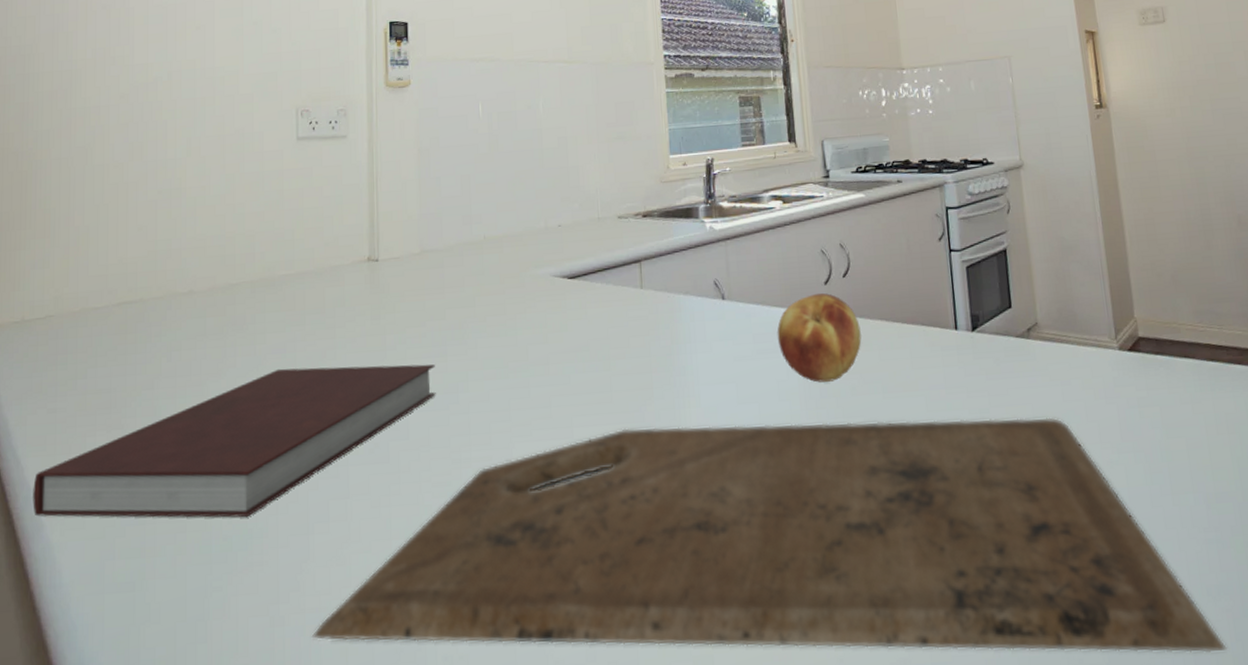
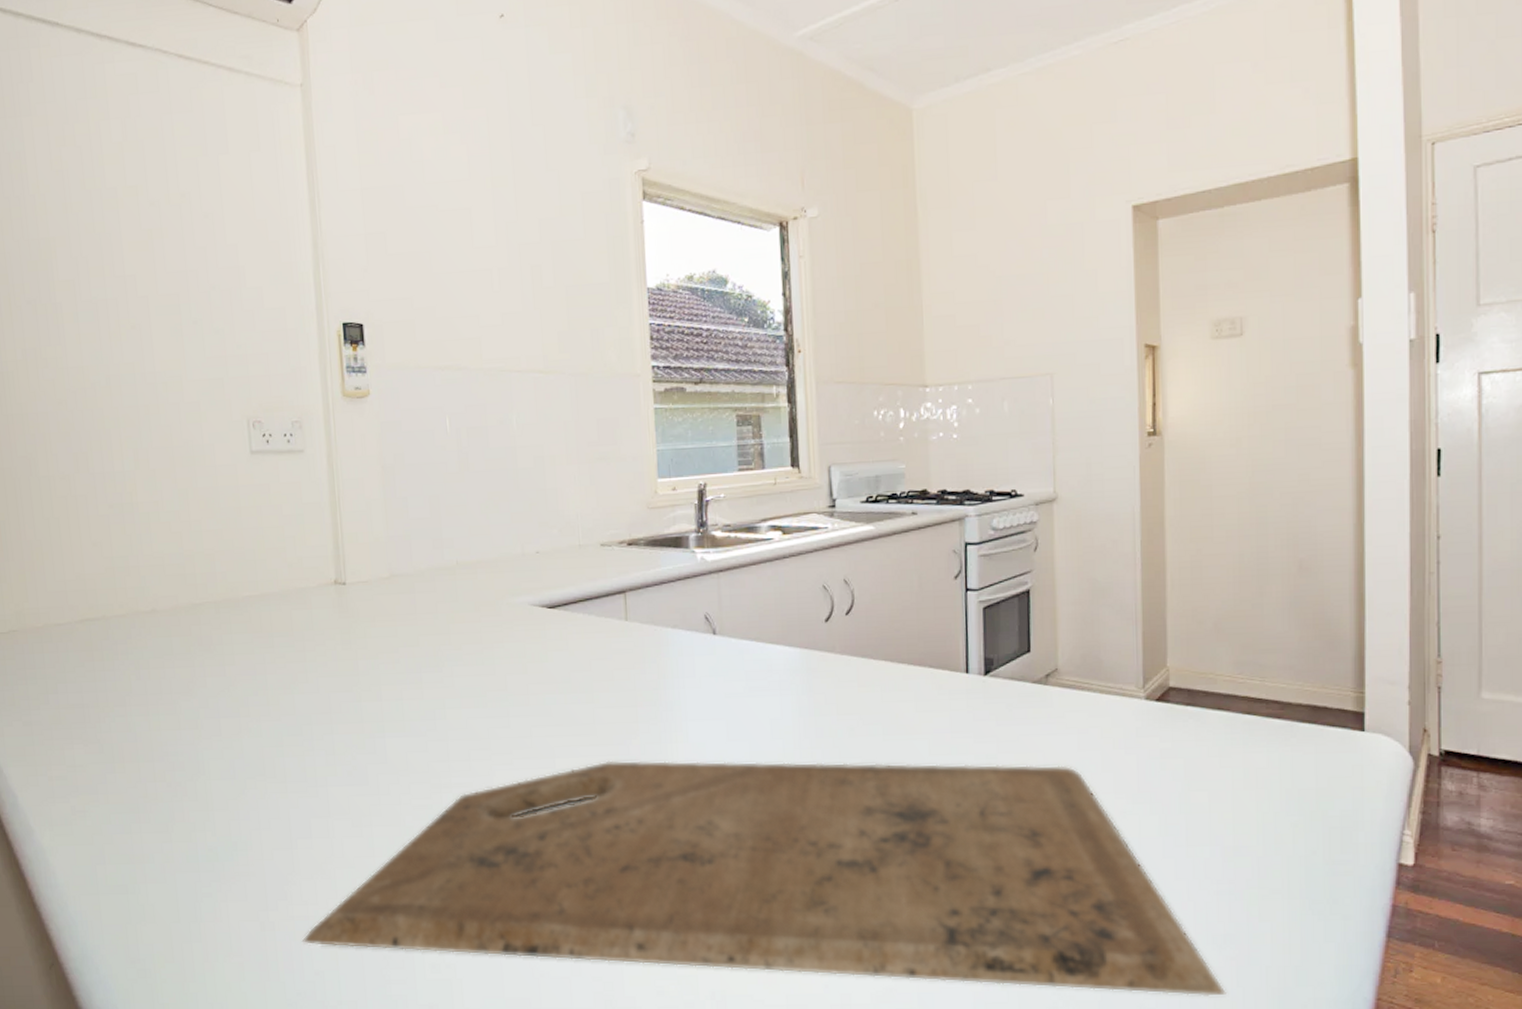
notebook: present [33,364,436,518] -> none [18,690,413,831]
fruit: present [777,293,862,383] -> none [771,631,863,722]

